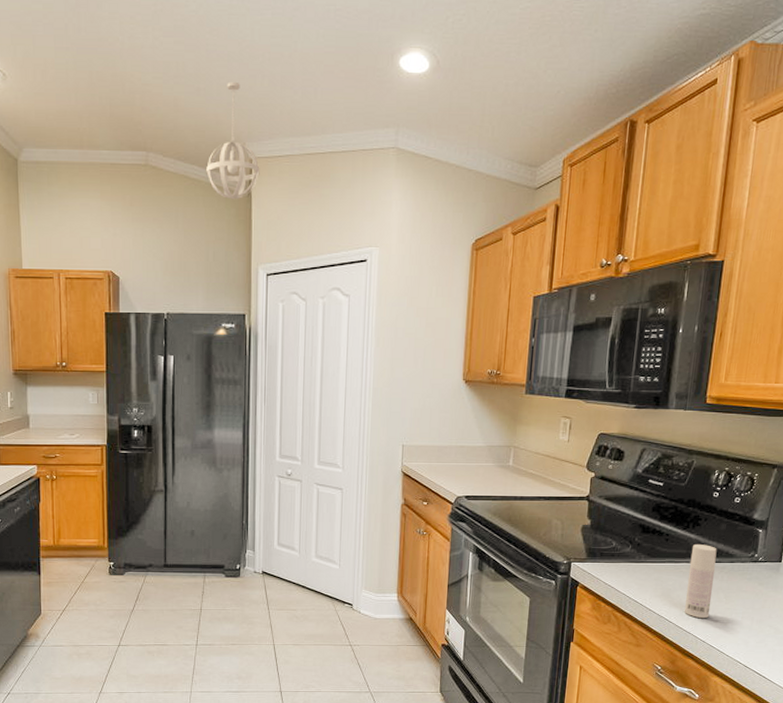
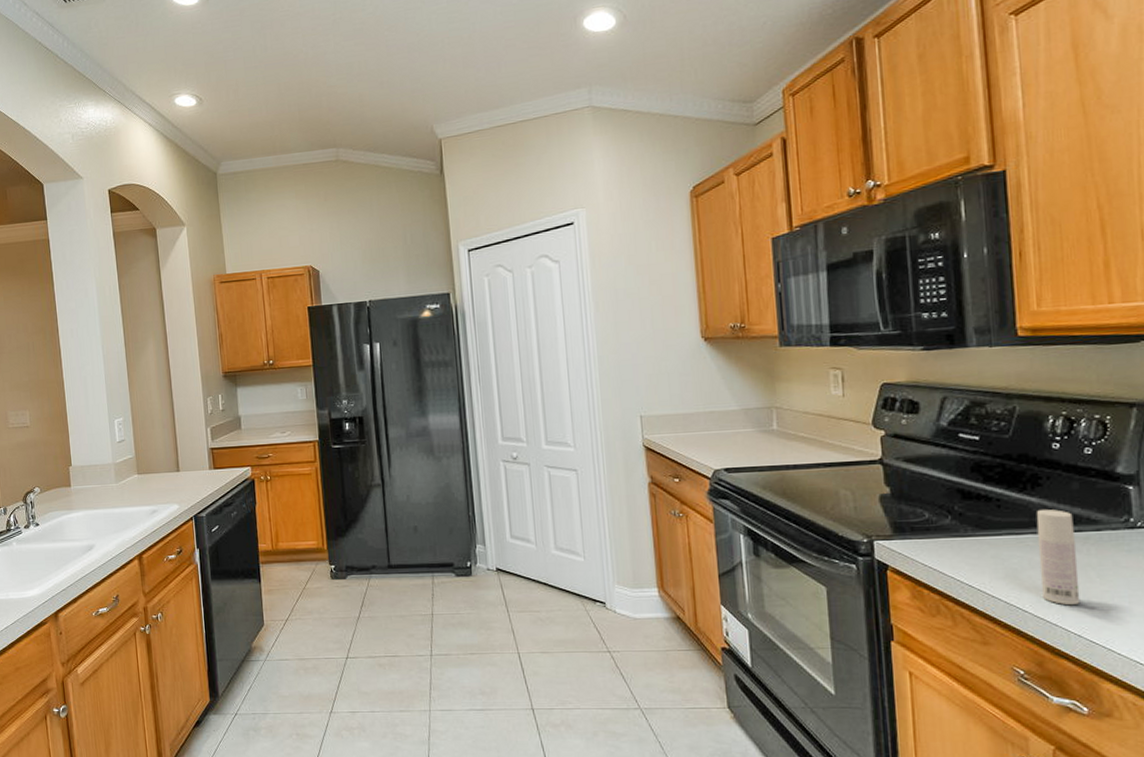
pendant light: present [206,81,260,200] -> none [396,69,451,182]

